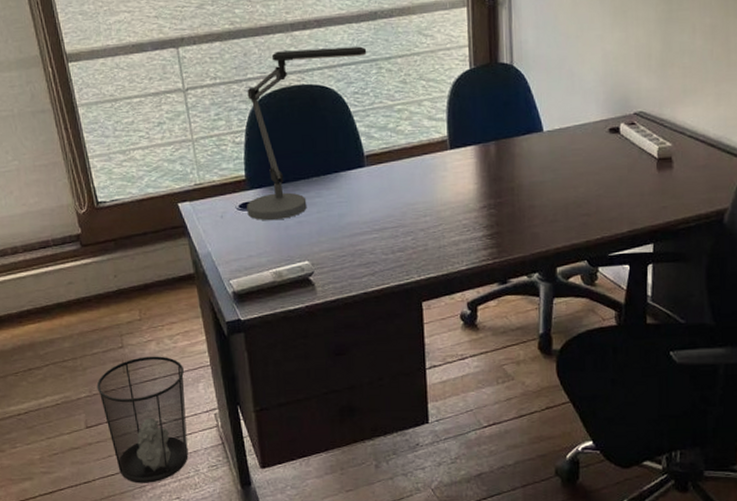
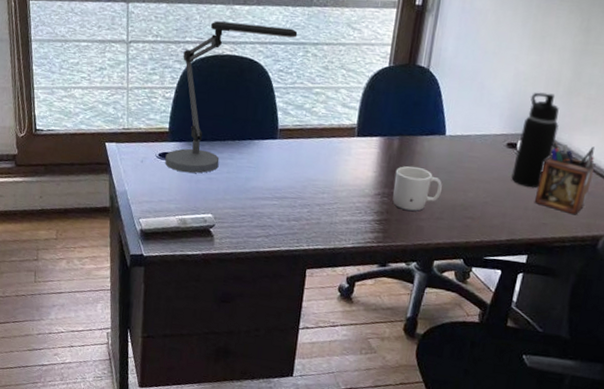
waste bin: present [96,356,188,484] -> none [9,271,87,381]
mug: none [498,170,551,220] -> present [392,166,443,212]
water bottle: none [620,69,659,171] -> present [511,92,559,188]
desk organizer: none [649,117,705,192] -> present [534,141,596,215]

